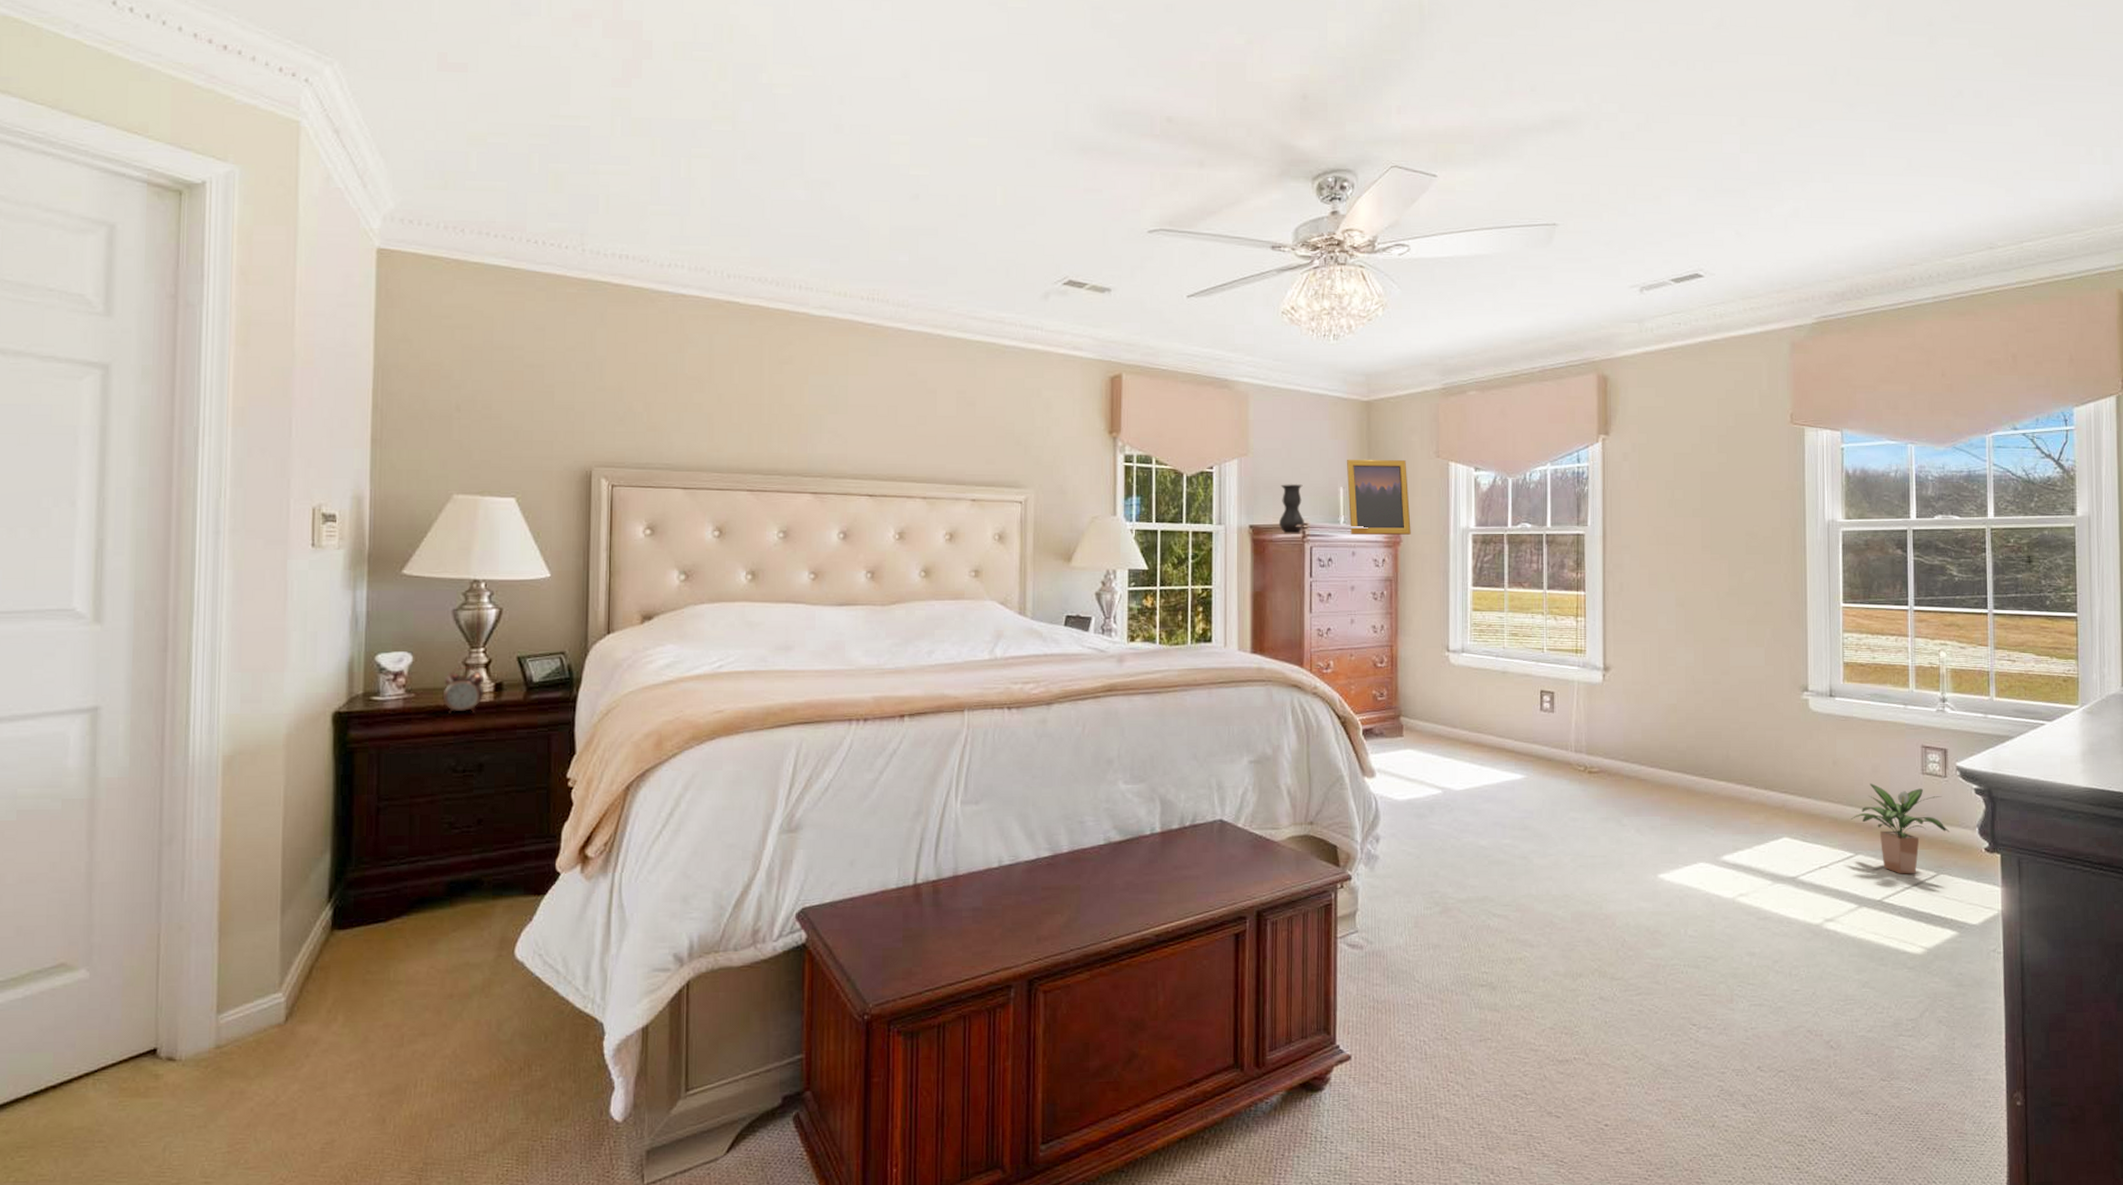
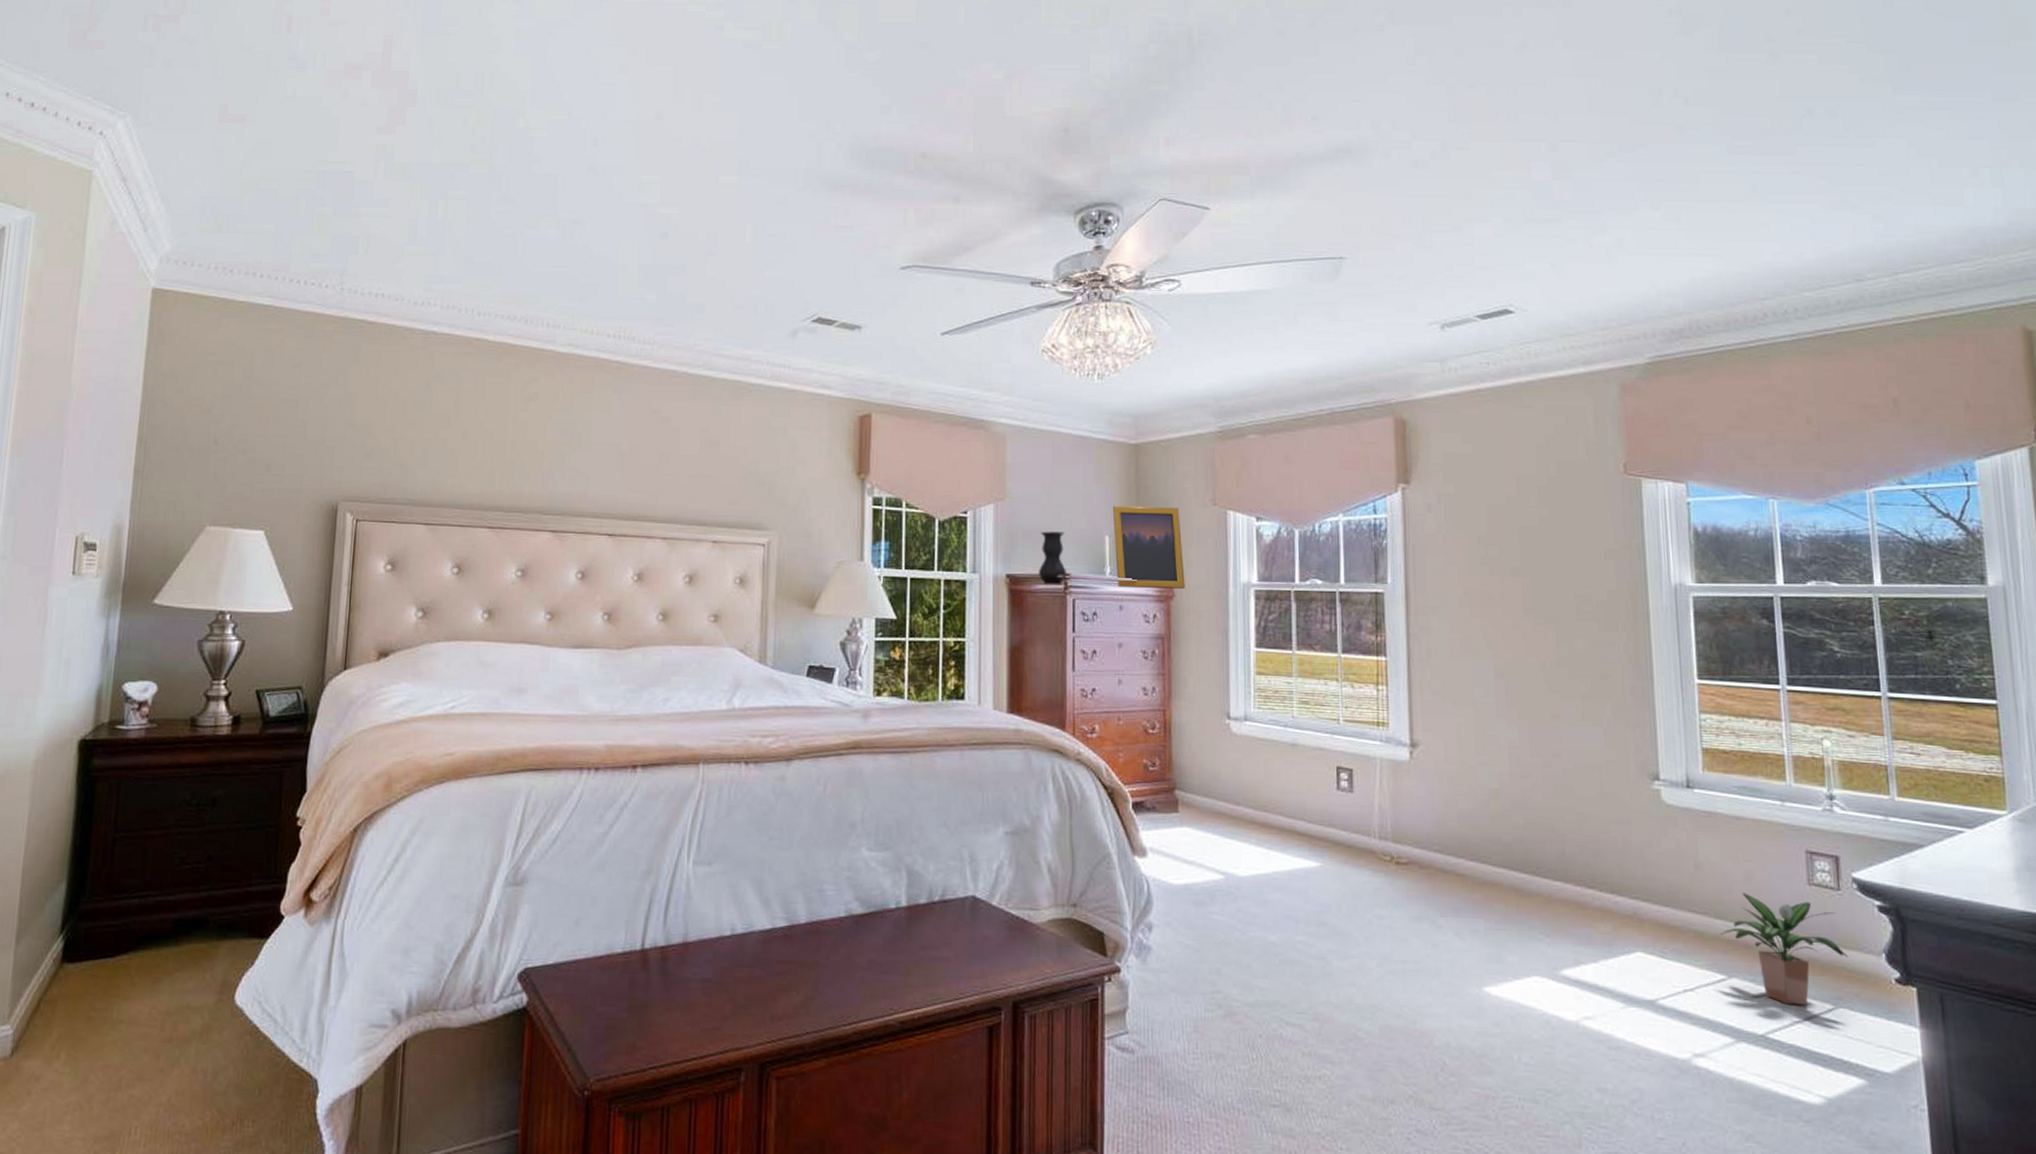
alarm clock: present [442,666,485,714] -> none [182,698,224,746]

